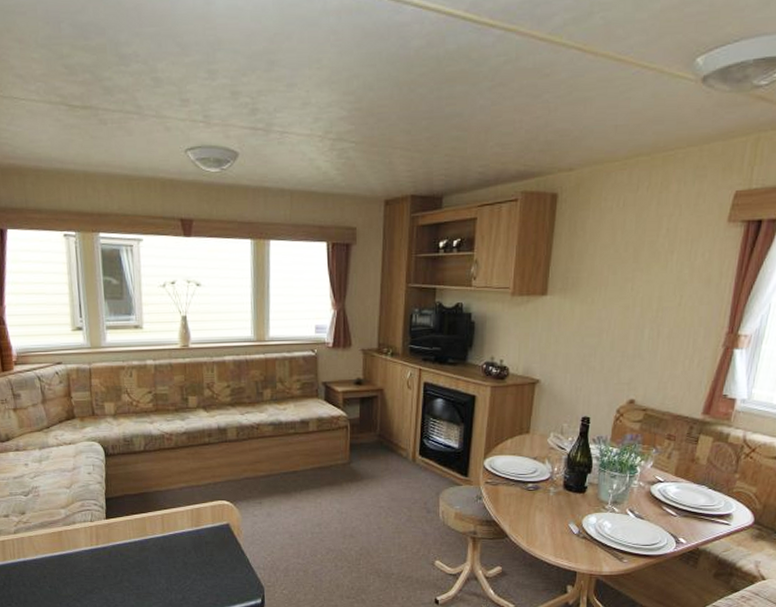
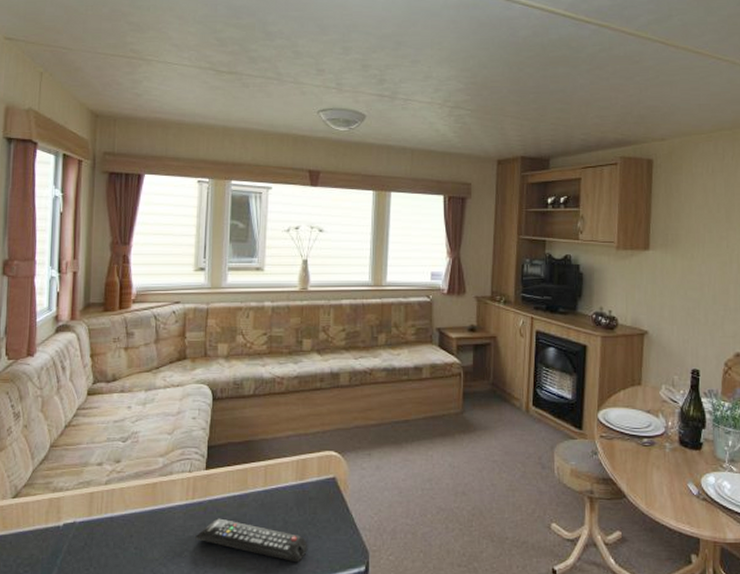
remote control: none [103,561,208,597] -> present [195,518,308,563]

